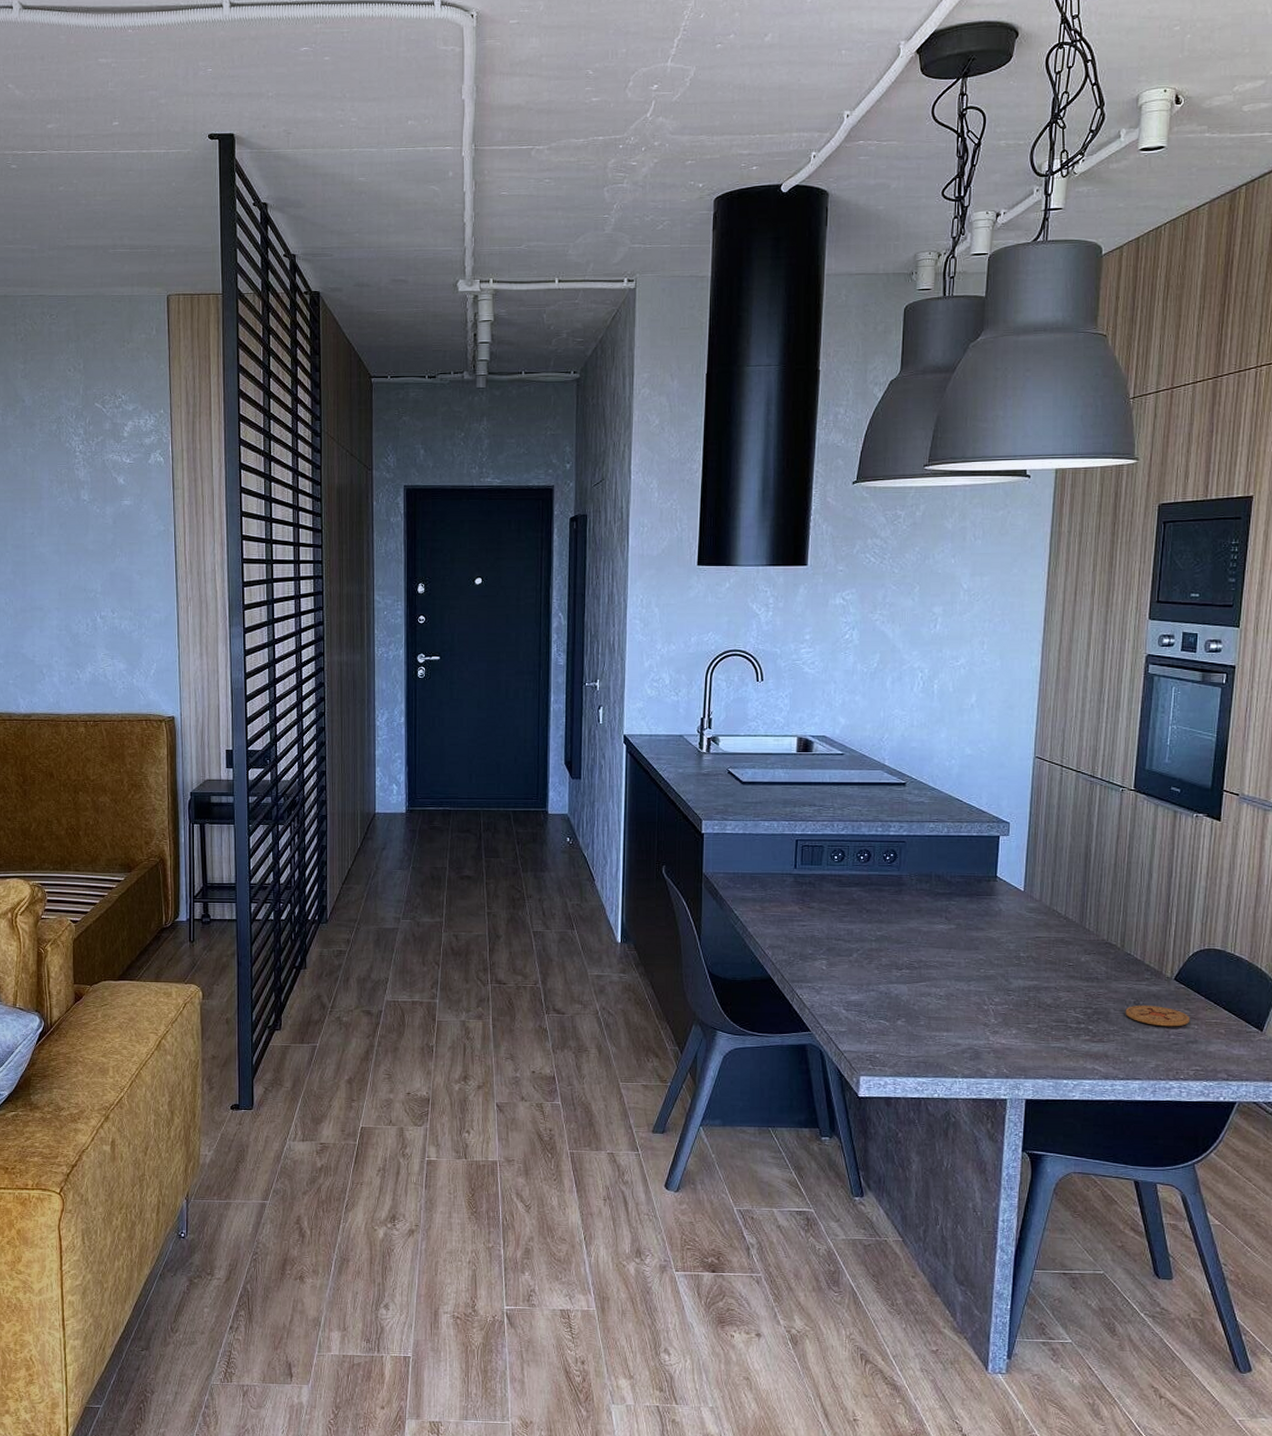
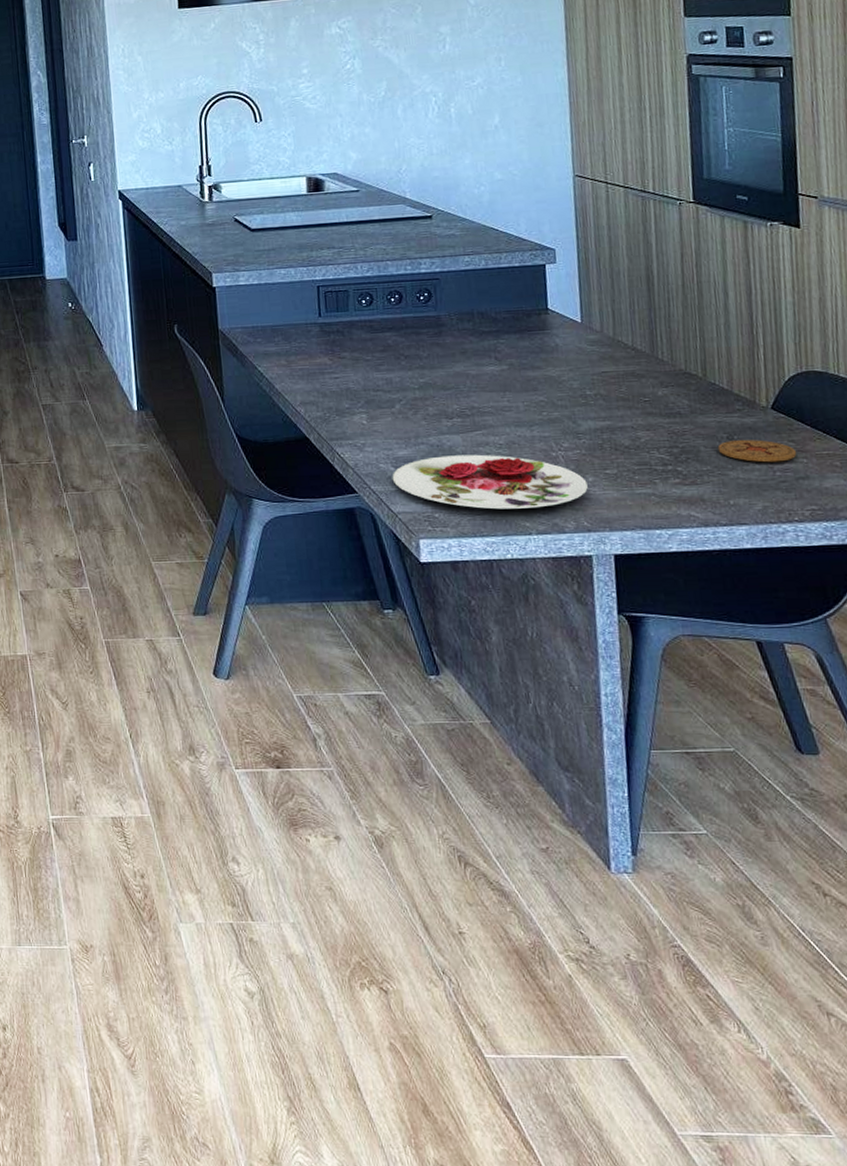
plate: none [842,1003,1011,1054] -> present [392,454,588,510]

